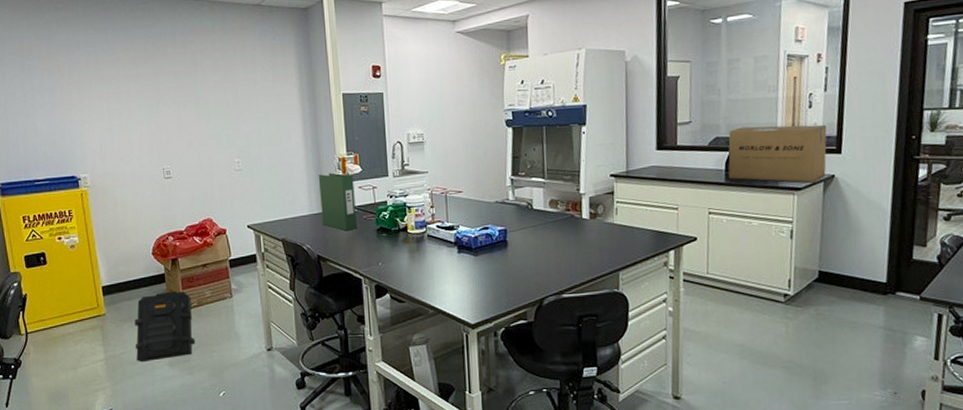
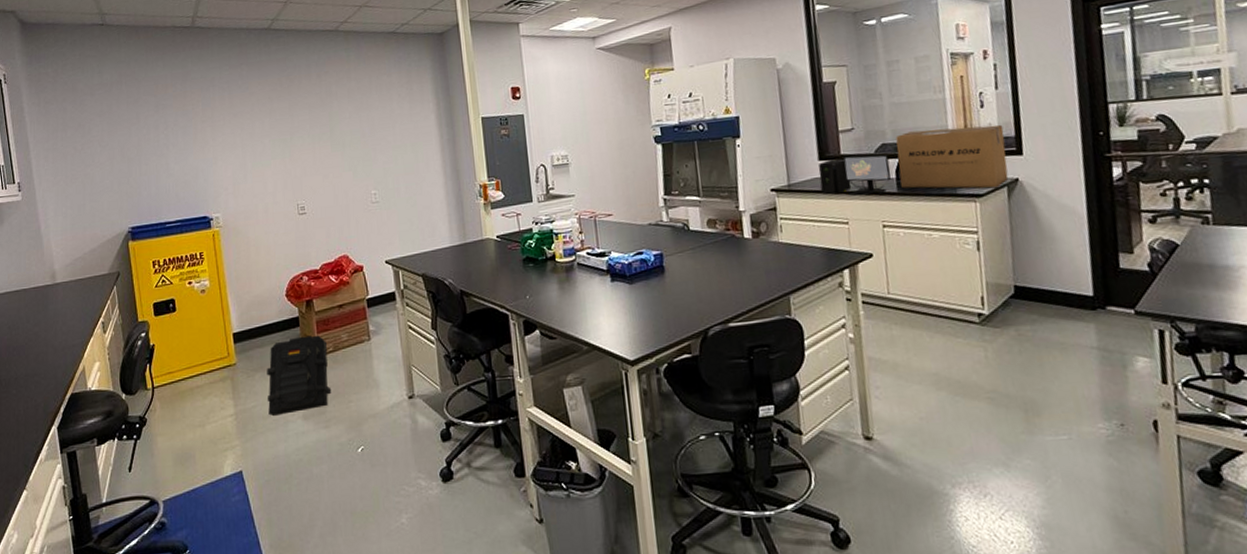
binder: present [318,172,357,231] -> none [458,200,501,263]
desktop computer: none [655,146,721,185] -> present [818,154,891,196]

